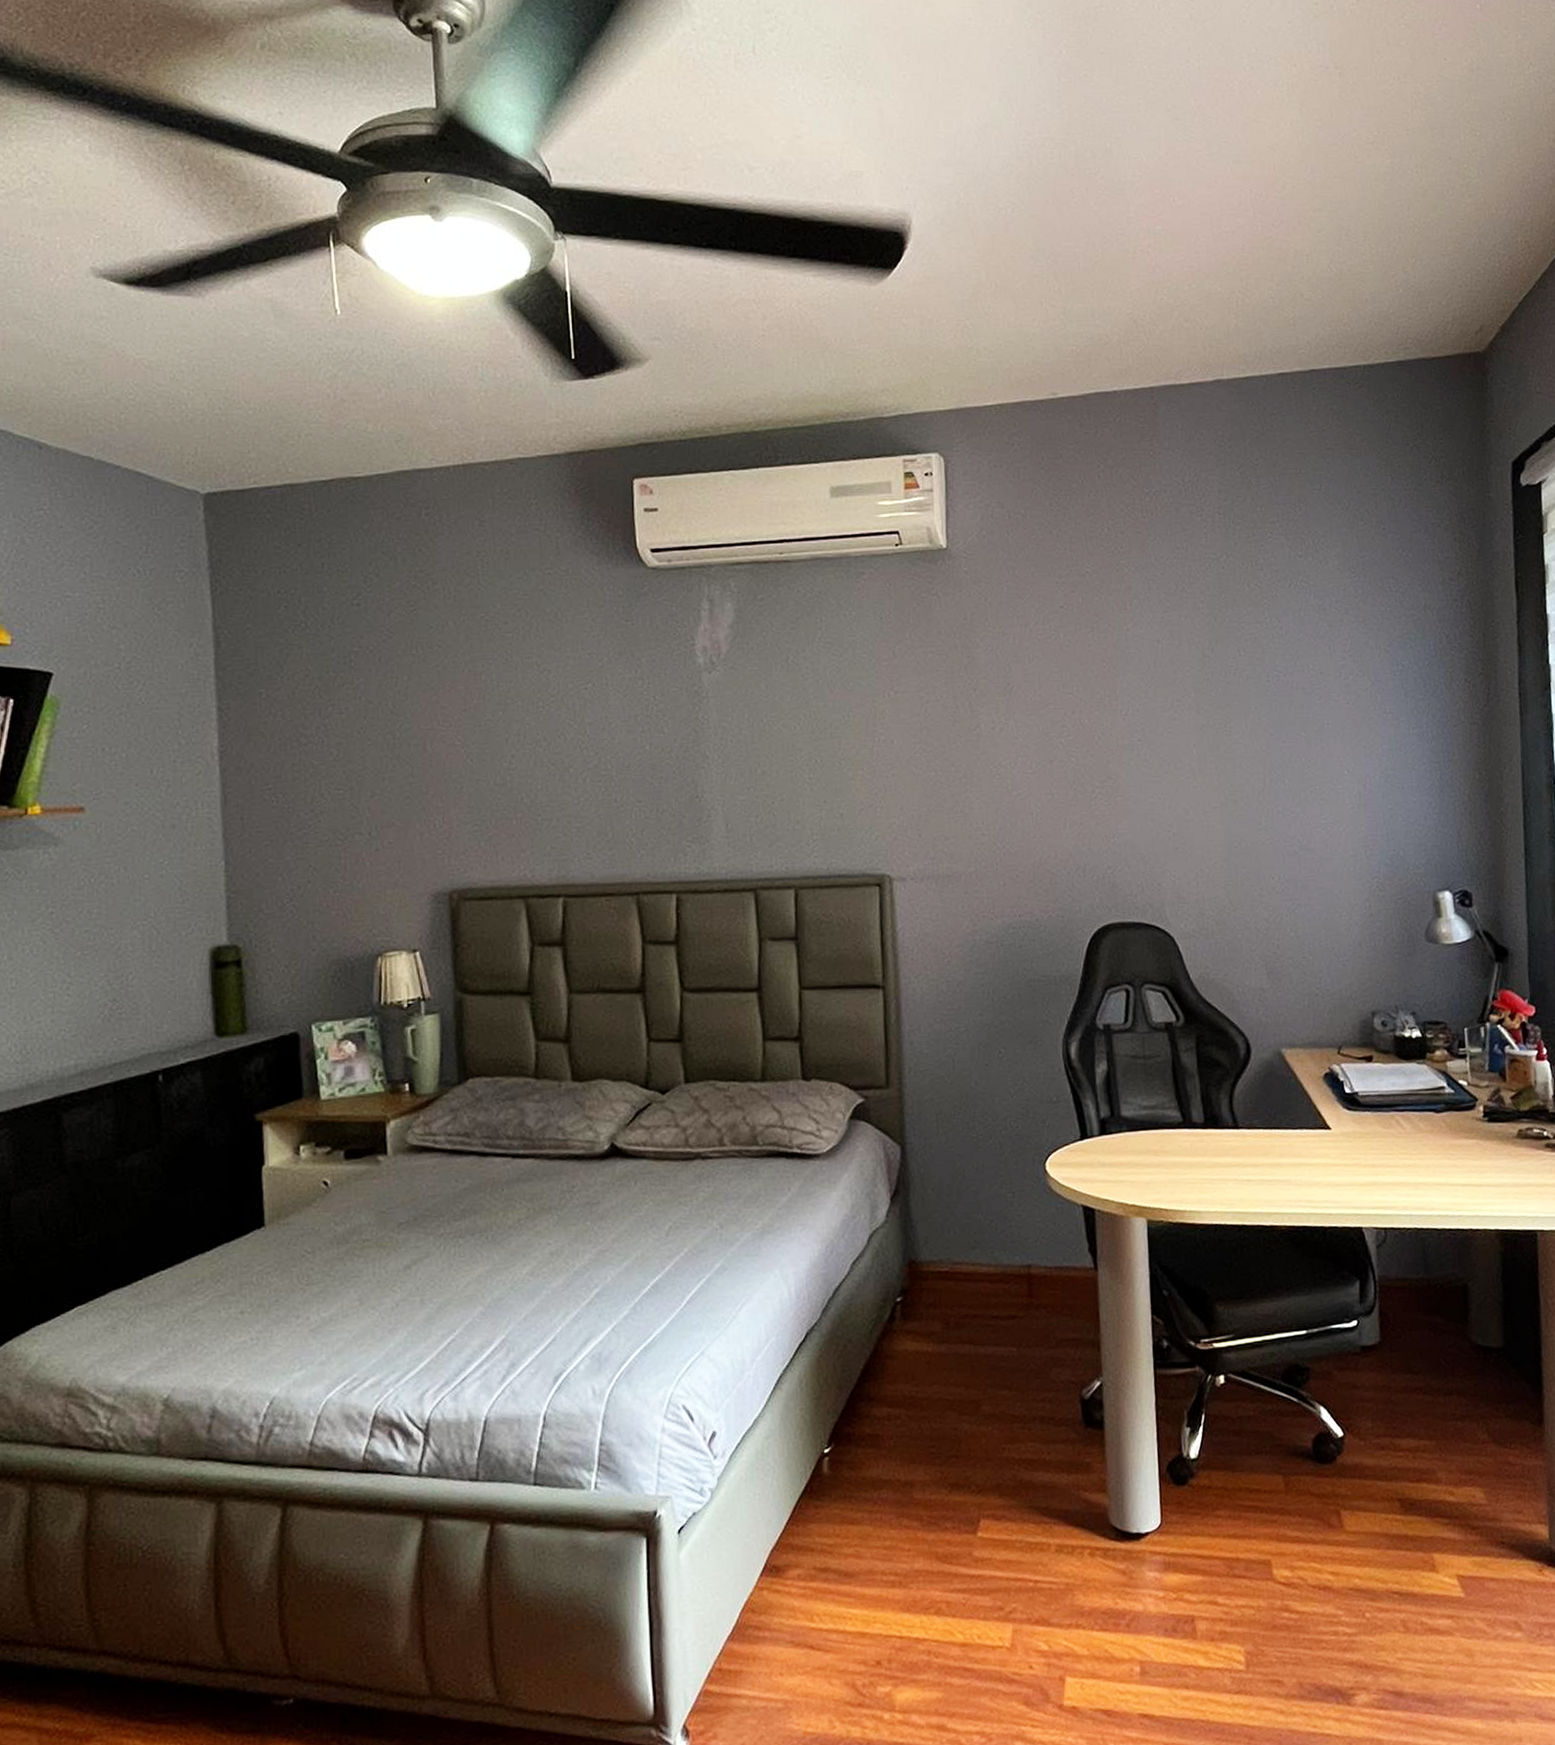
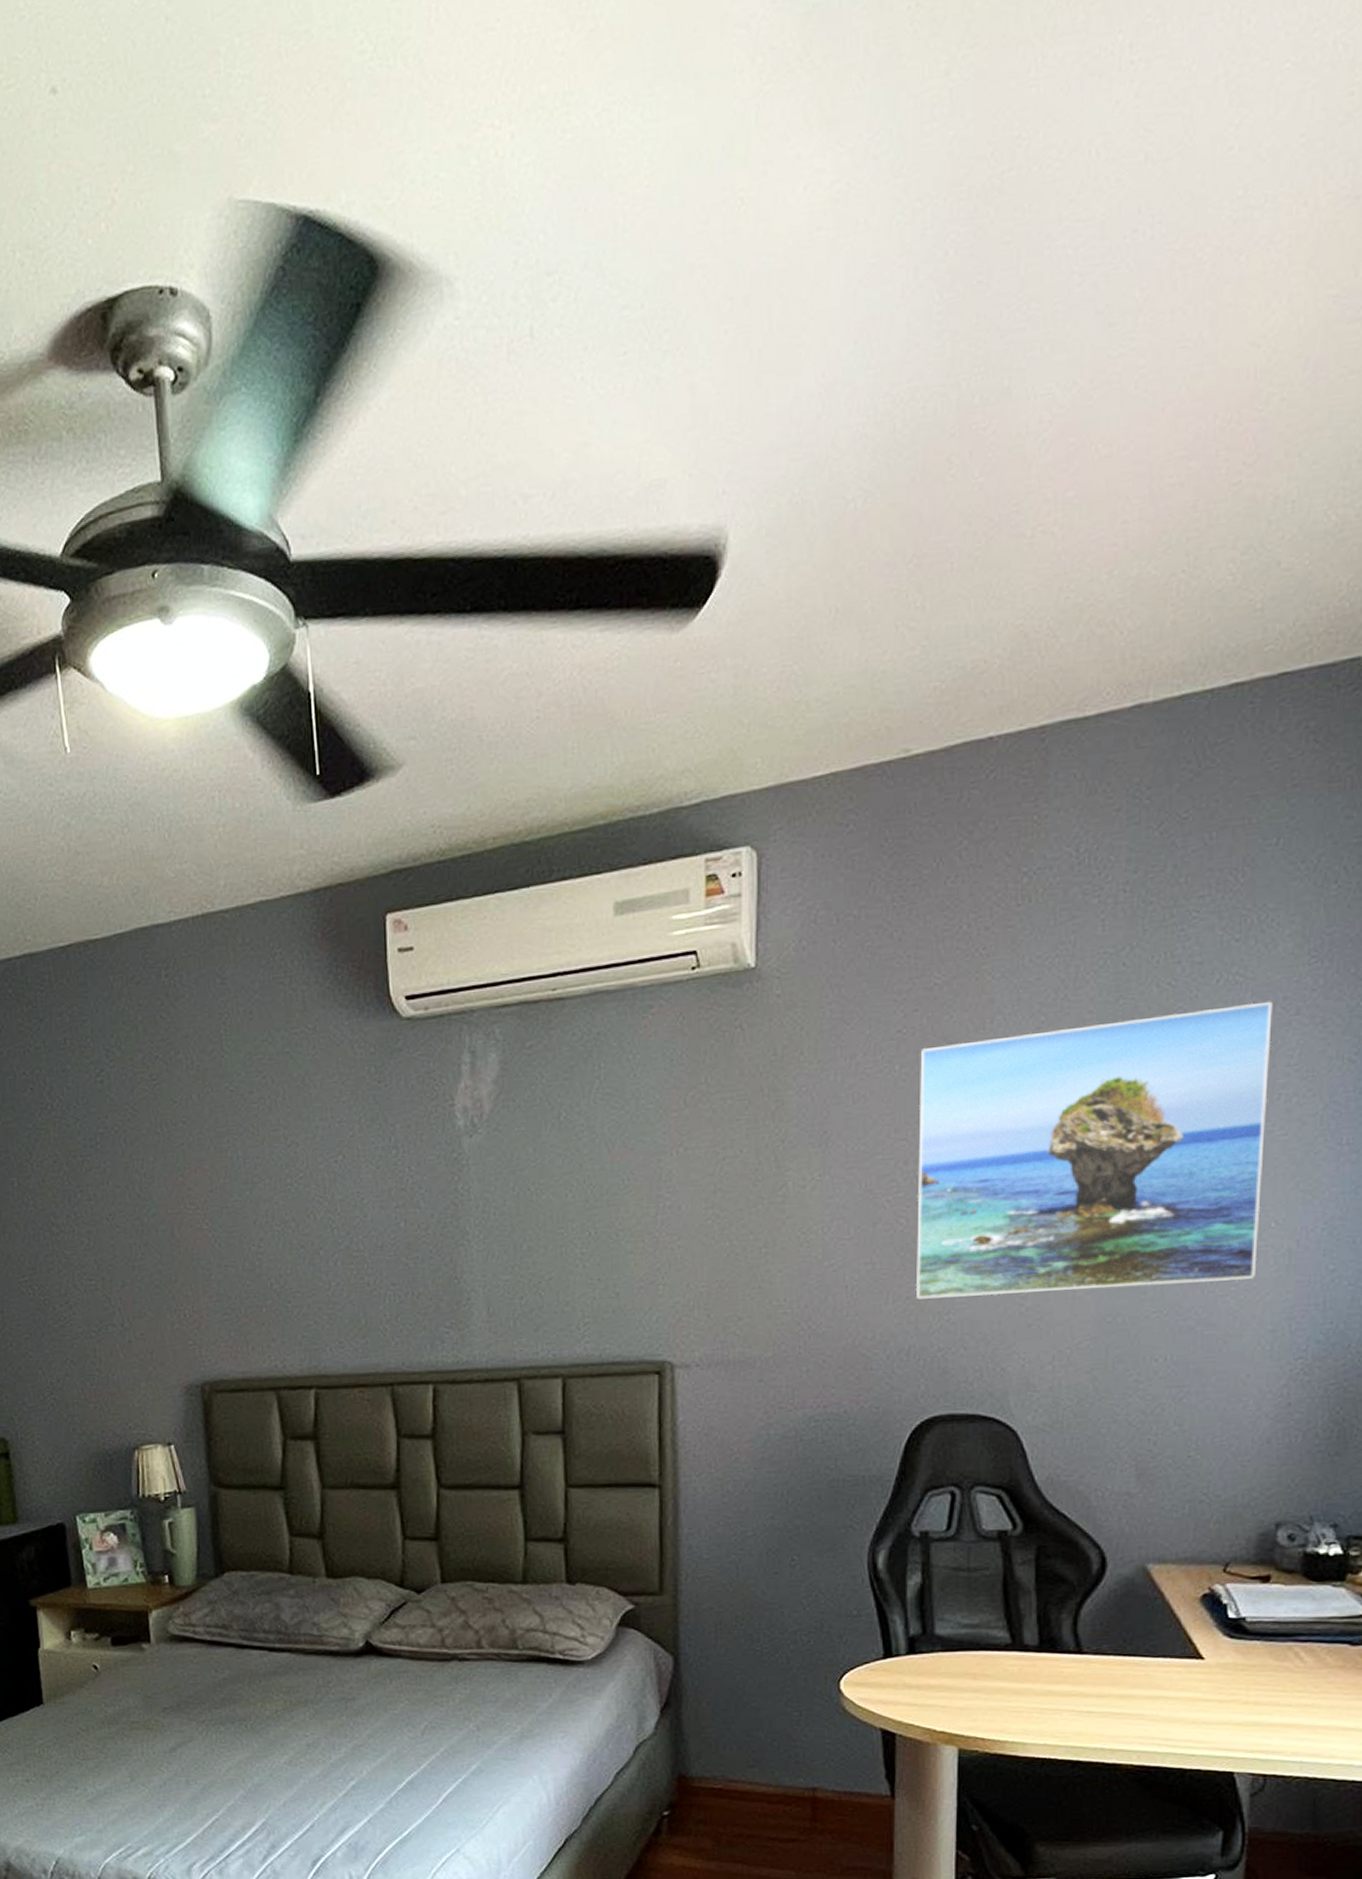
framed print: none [1079,603,1338,825] -> present [917,1001,1273,1300]

